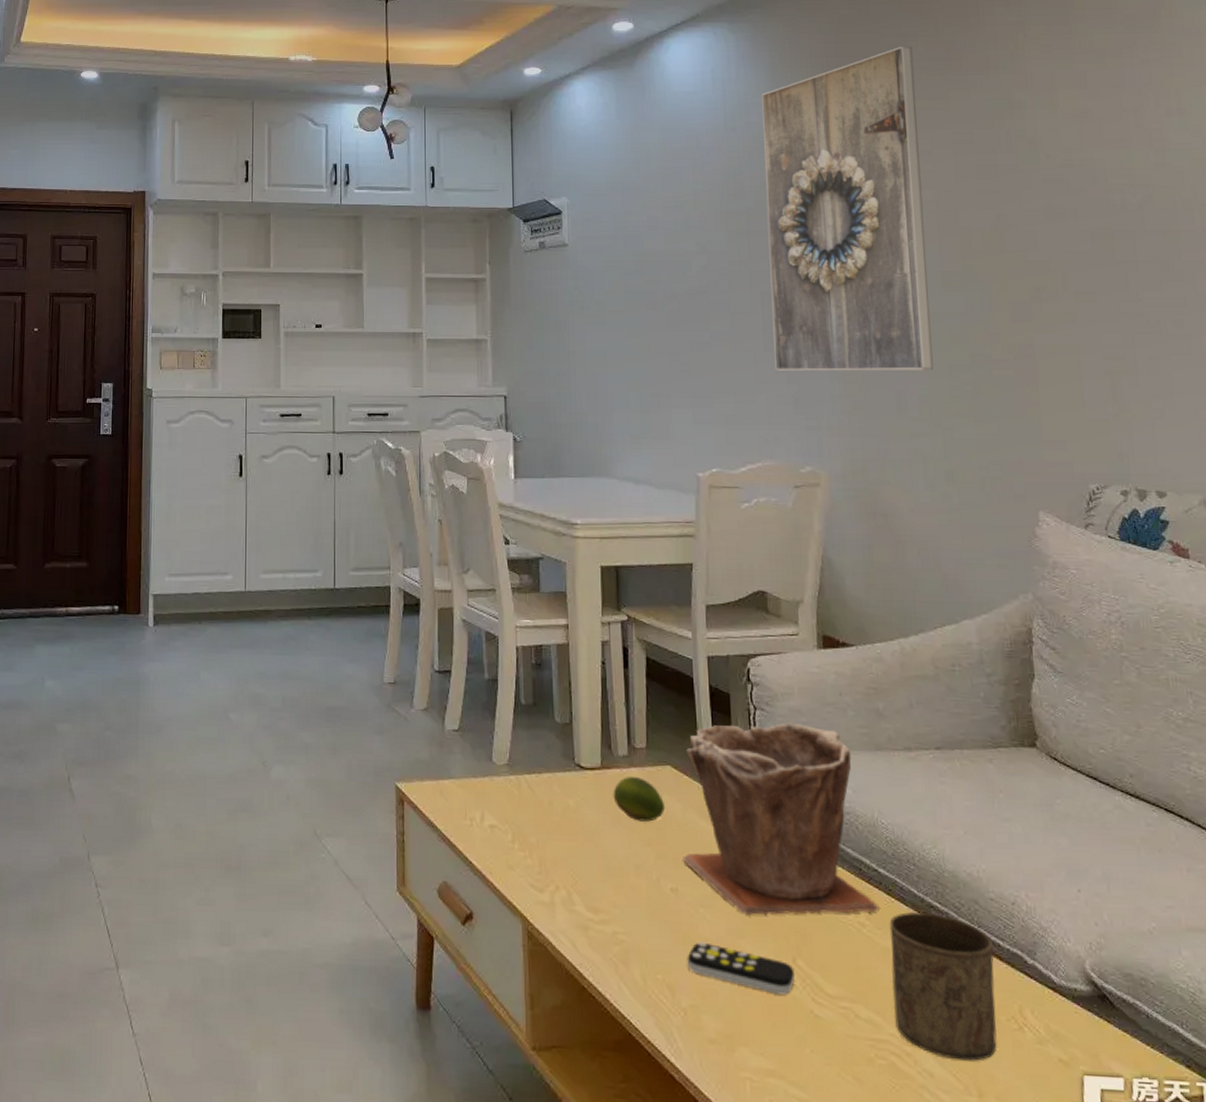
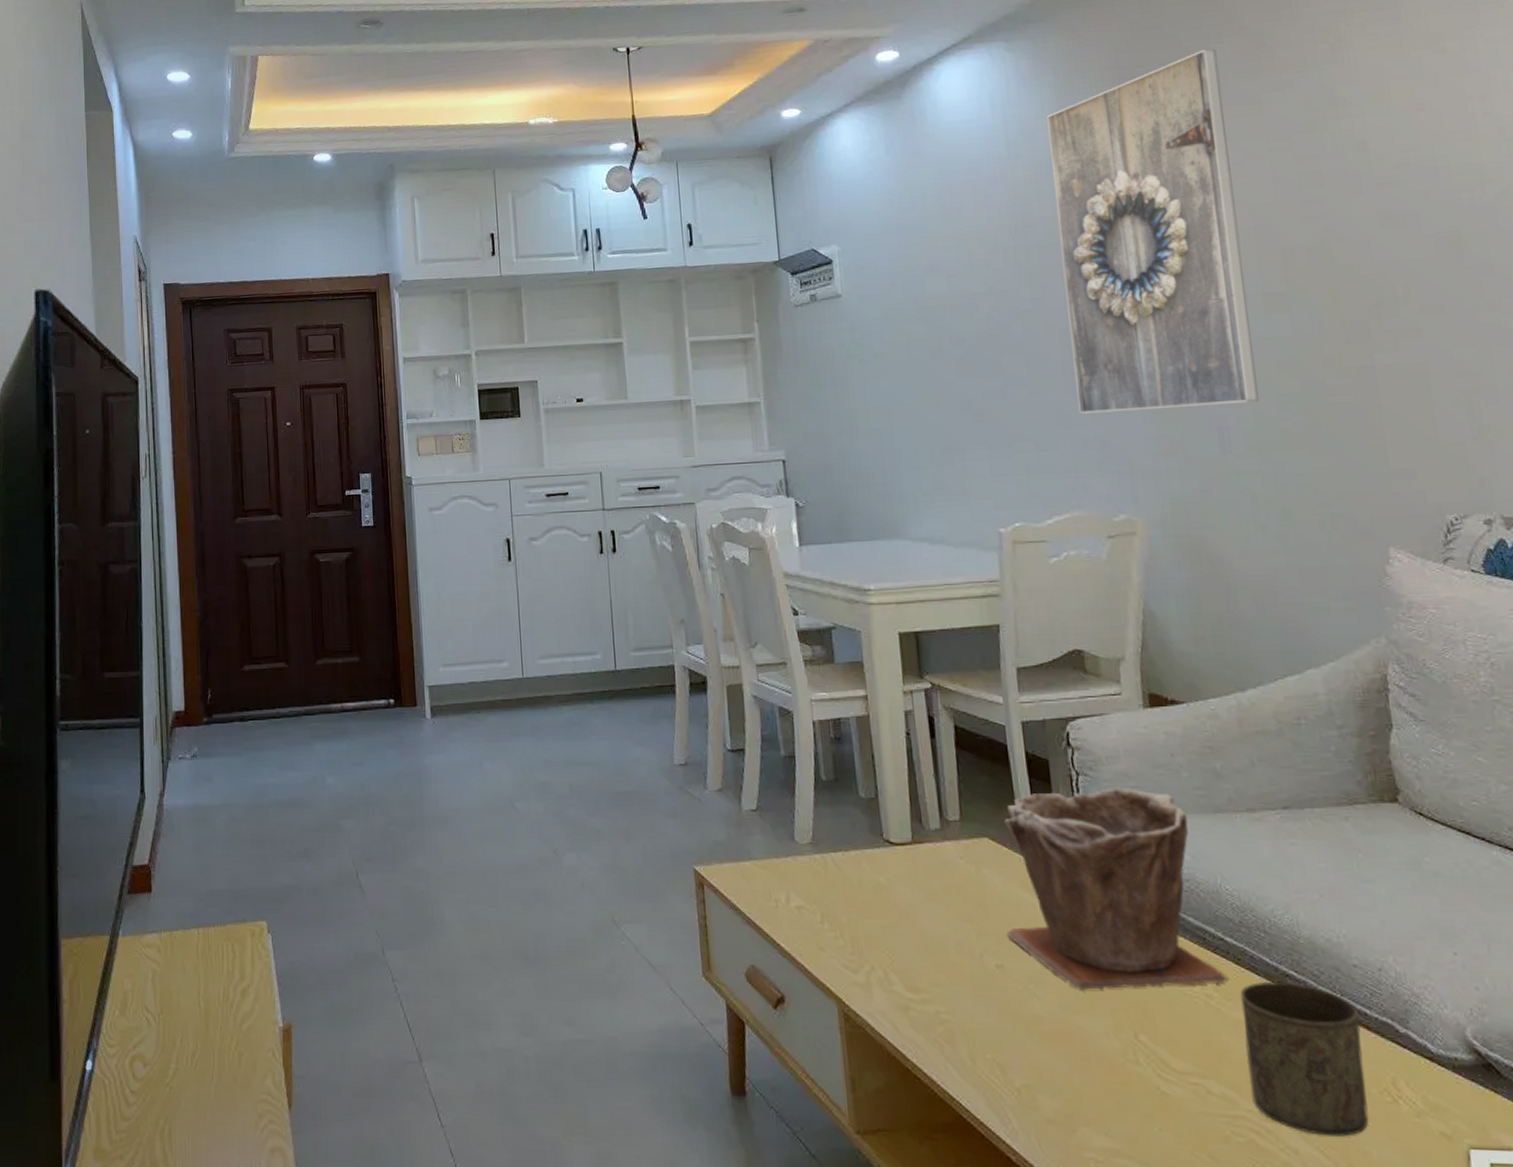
fruit: present [613,776,666,822] -> none [926,850,985,897]
remote control: present [687,942,795,996] -> none [1017,1019,1138,1072]

